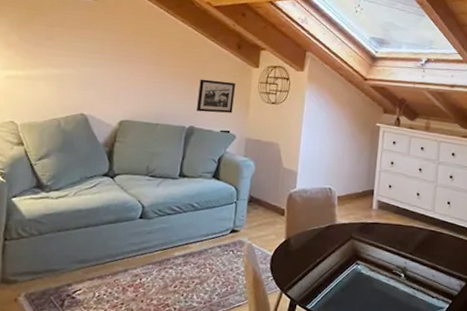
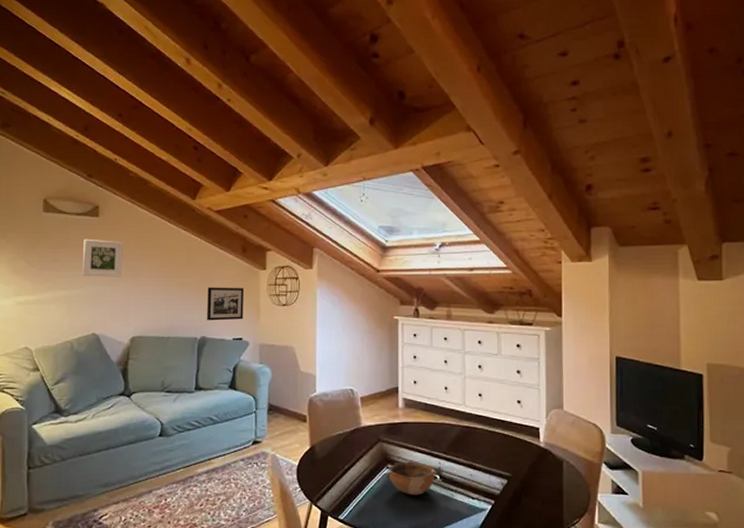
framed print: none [75,20,120,61] -> present [82,238,123,277]
bowl: none [354,259,400,291] -> present [386,462,435,495]

